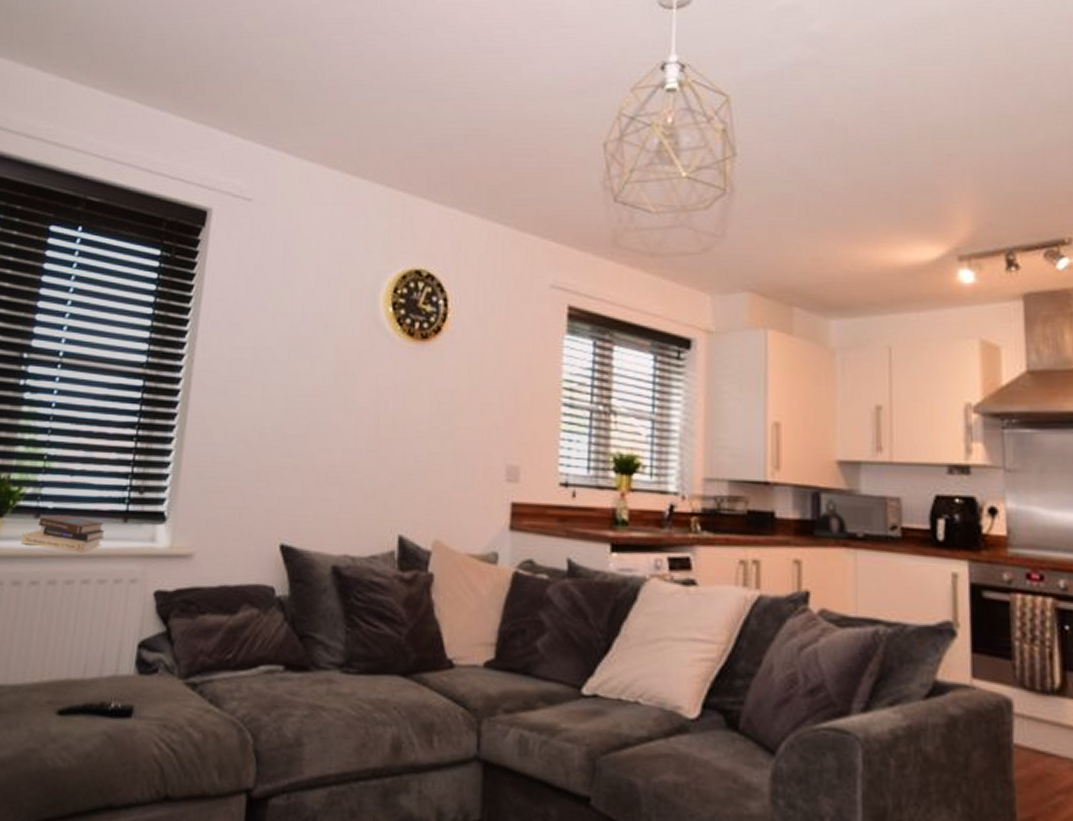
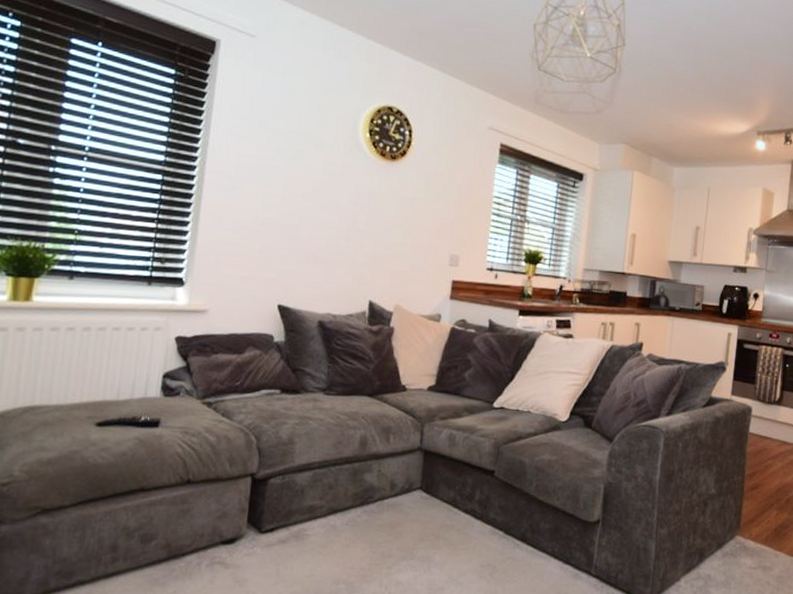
books: present [21,514,105,553] -> none [58,277,132,307]

